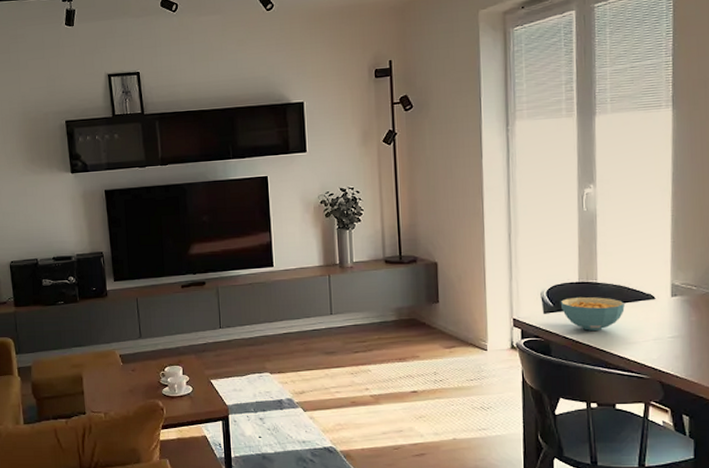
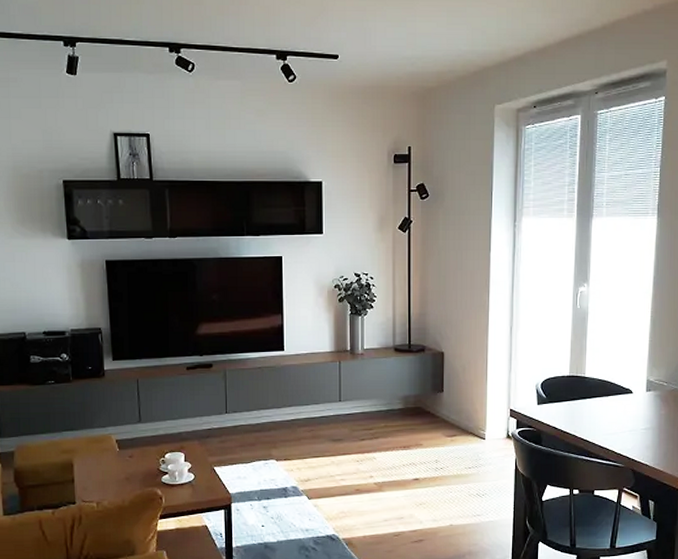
cereal bowl: present [560,297,625,331] -> none [552,390,607,422]

